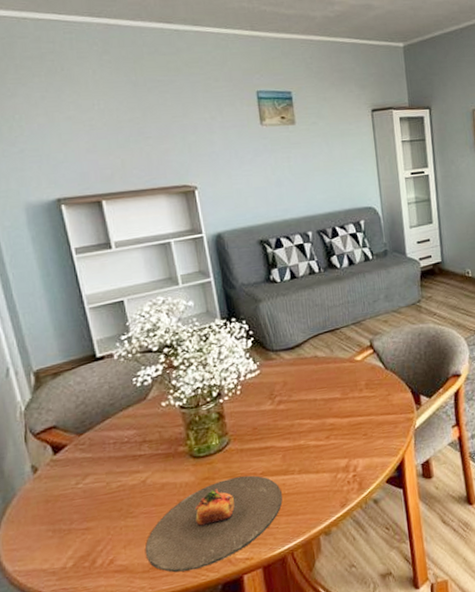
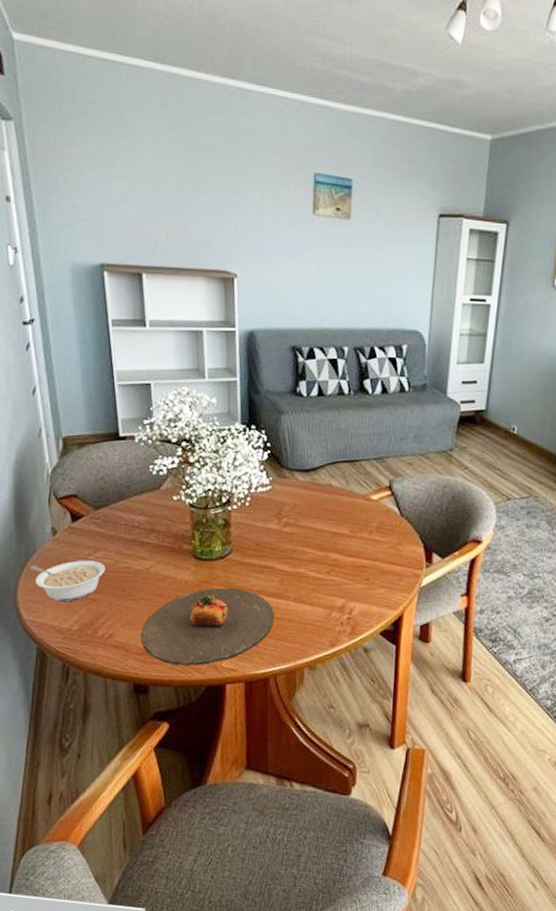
legume: none [10,487,97,542] -> present [30,560,105,602]

